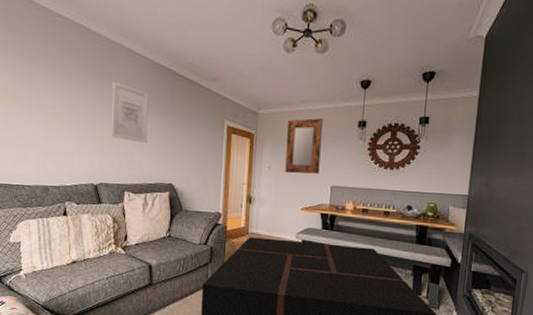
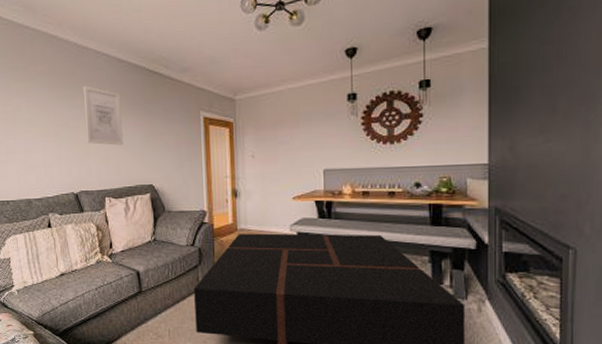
home mirror: present [285,118,323,174] -> none [269,97,309,159]

